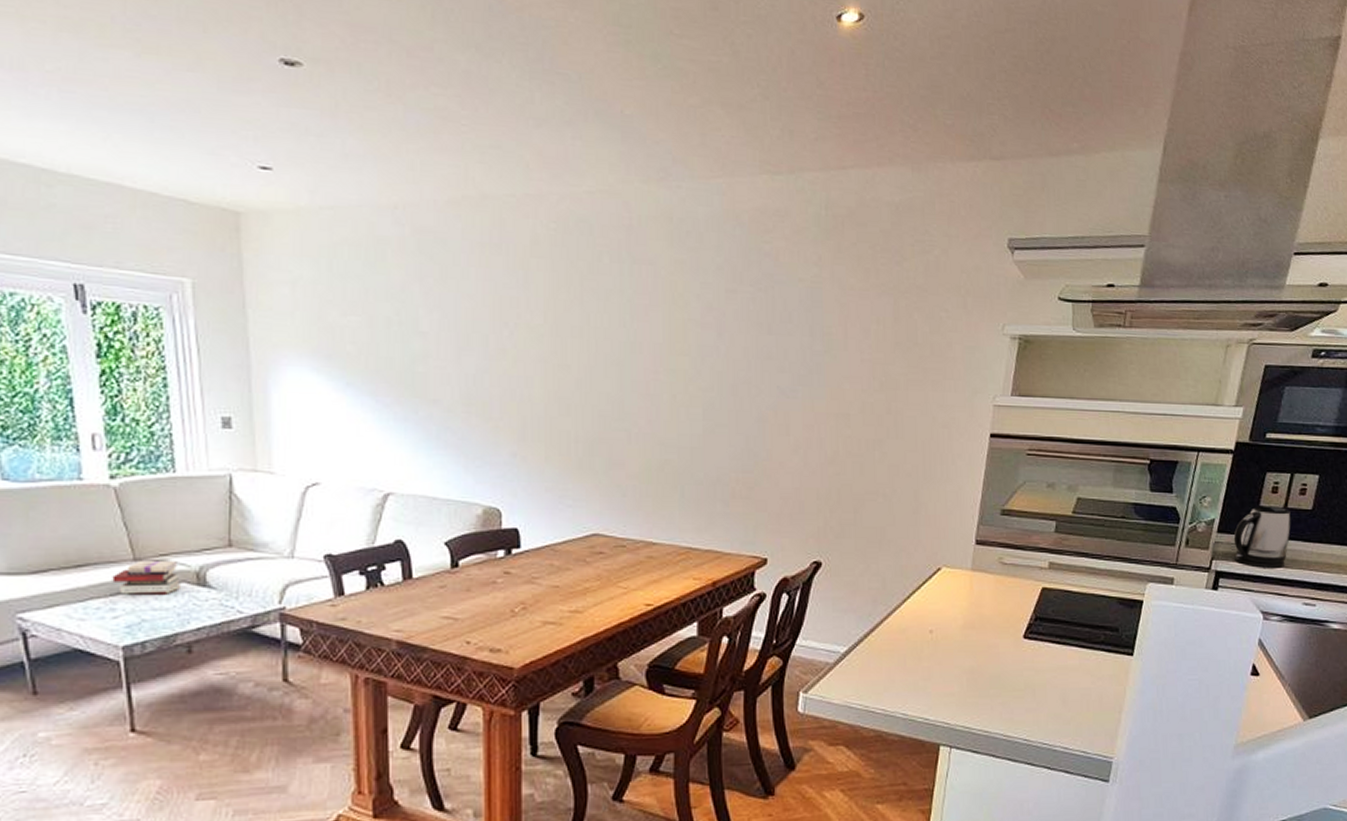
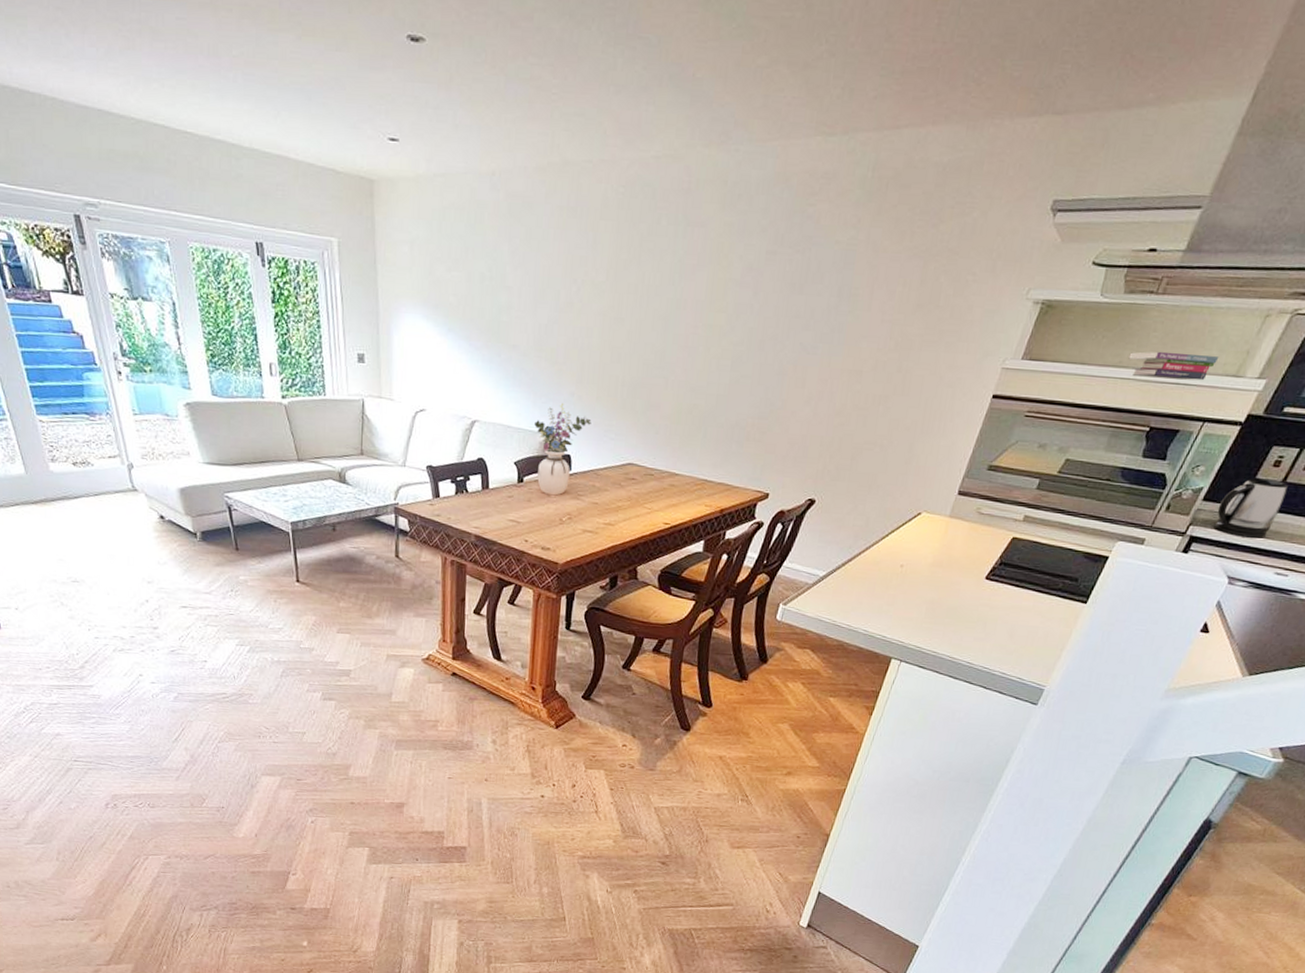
books: present [112,561,180,595] -> none [284,461,328,487]
bouquet: none [468,465,541,581] -> present [534,402,592,496]
books: none [1113,383,1195,411] -> present [1128,351,1218,381]

